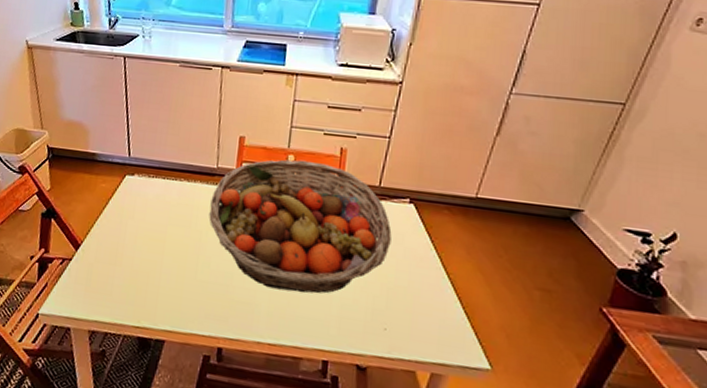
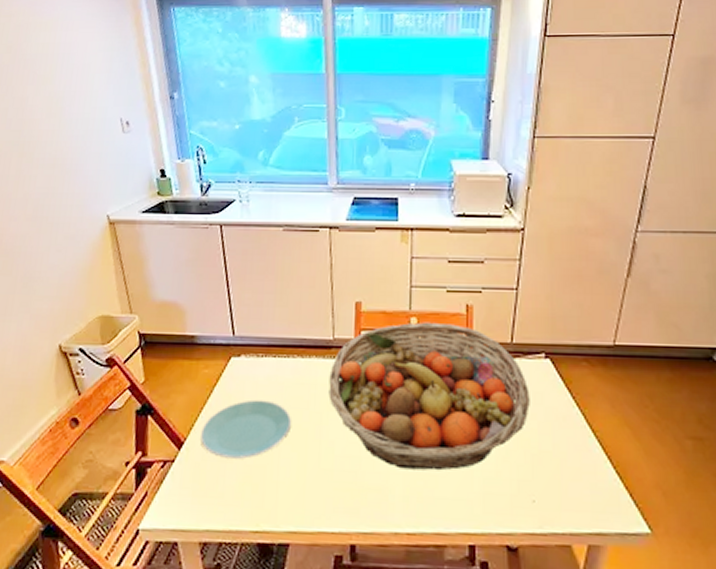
plate: none [95,214,175,264] -> present [201,399,292,459]

